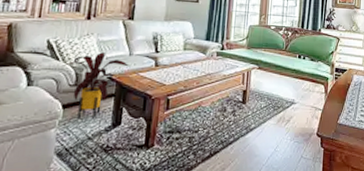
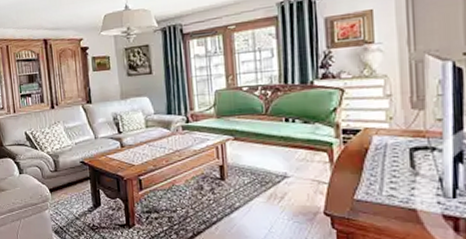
house plant: present [61,52,128,118] -> none [41,139,96,201]

